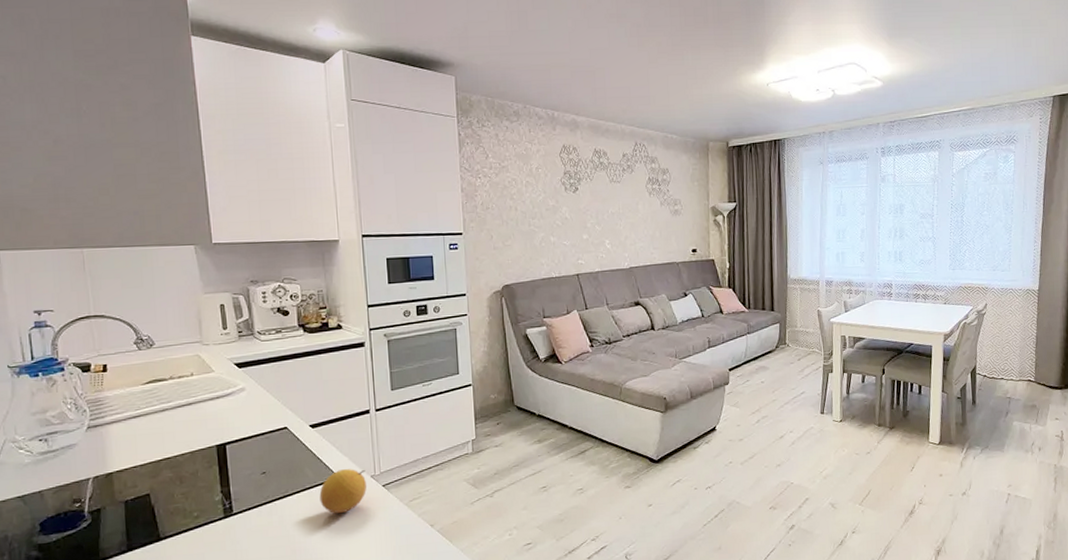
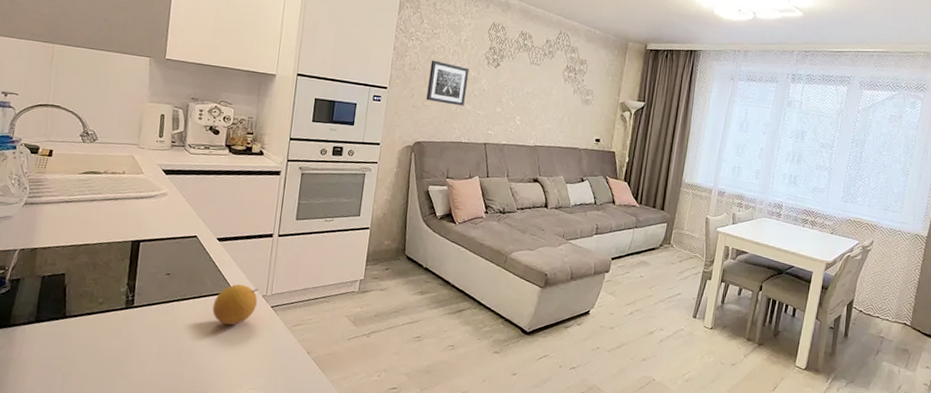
wall art: none [504,195,548,240] -> present [426,60,470,106]

